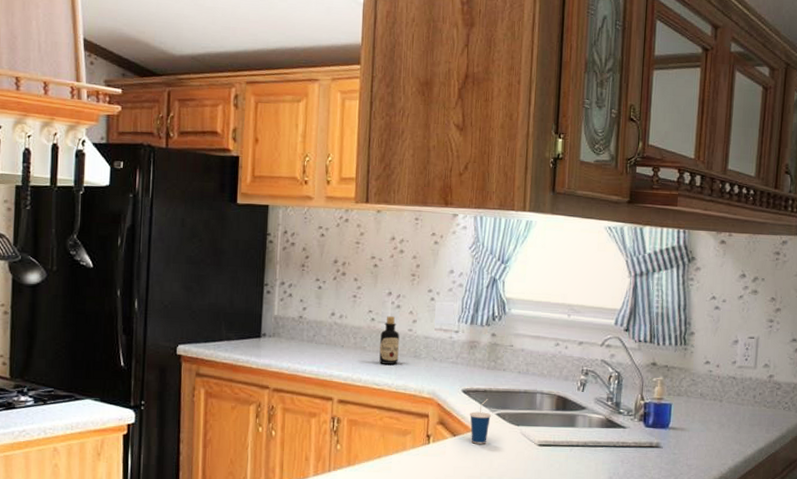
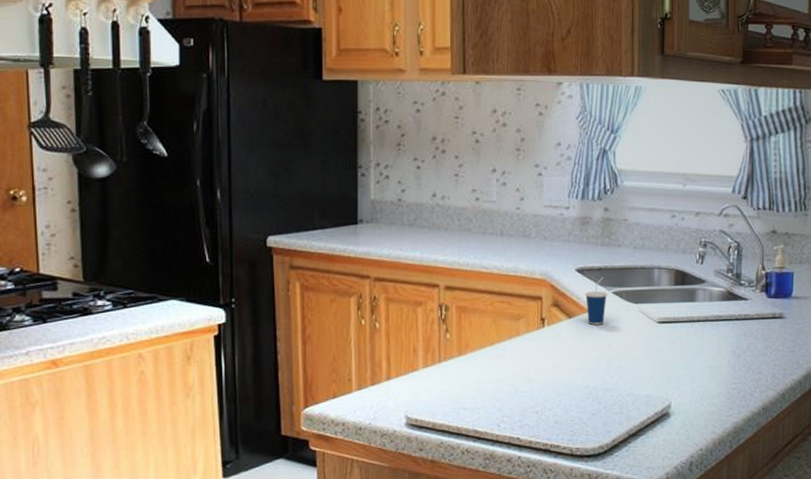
bottle: present [379,316,400,365] -> none [486,194,507,246]

